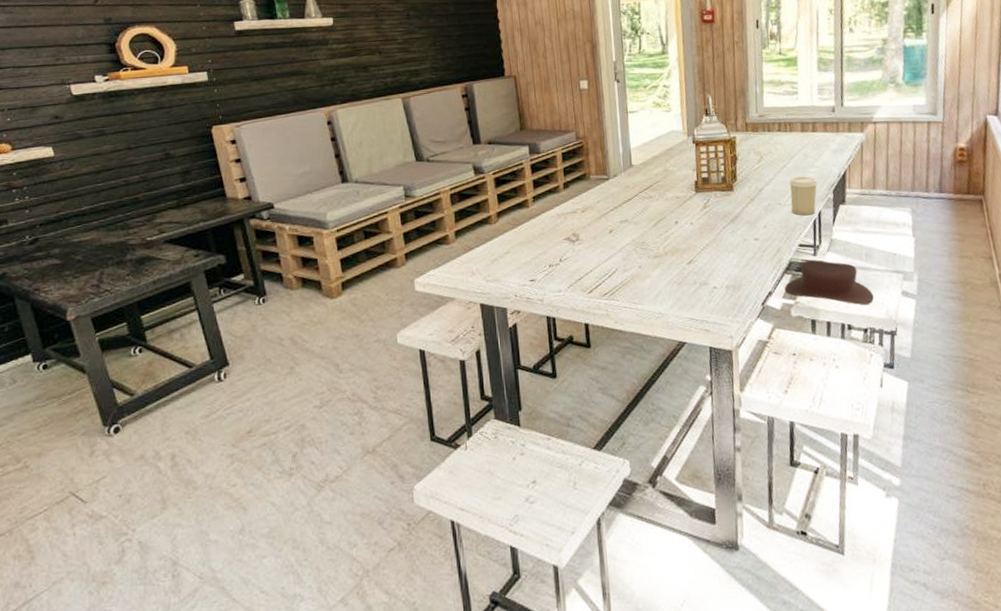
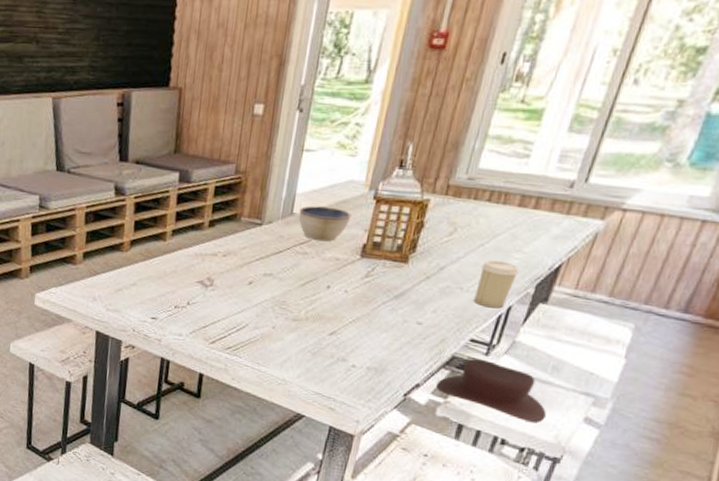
bowl: none [637,155,680,184] -> present [298,206,352,241]

